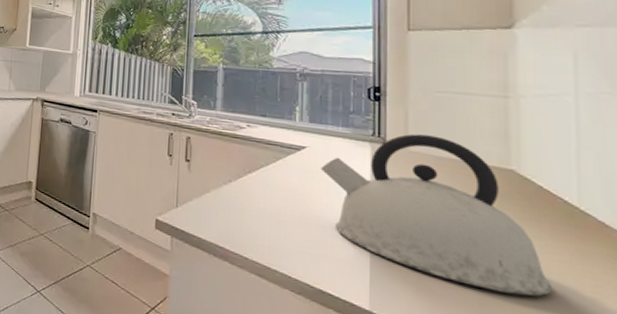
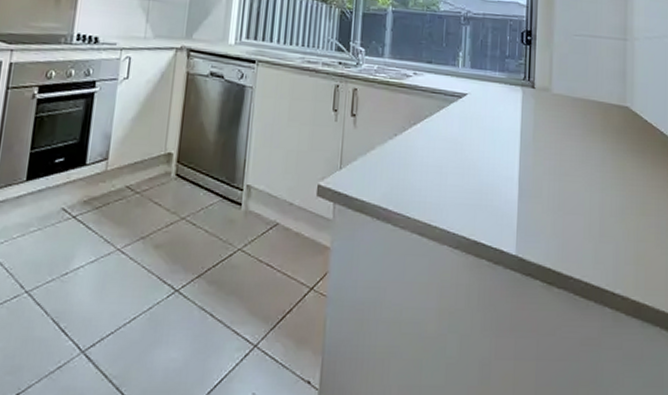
kettle: present [320,133,553,297] -> none [478,76,651,222]

